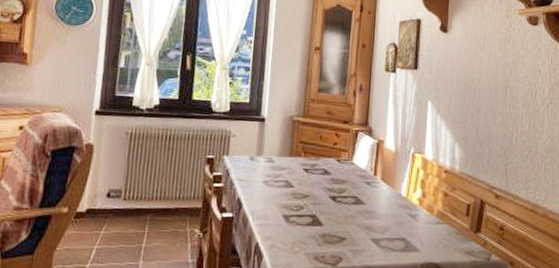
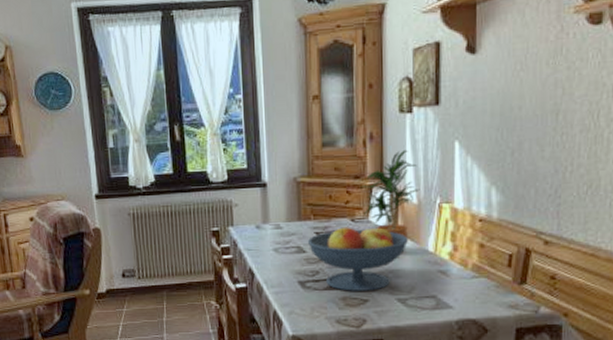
fruit bowl: none [296,166,386,229] -> present [307,224,409,291]
potted plant: none [347,103,398,182] -> present [359,149,420,239]

